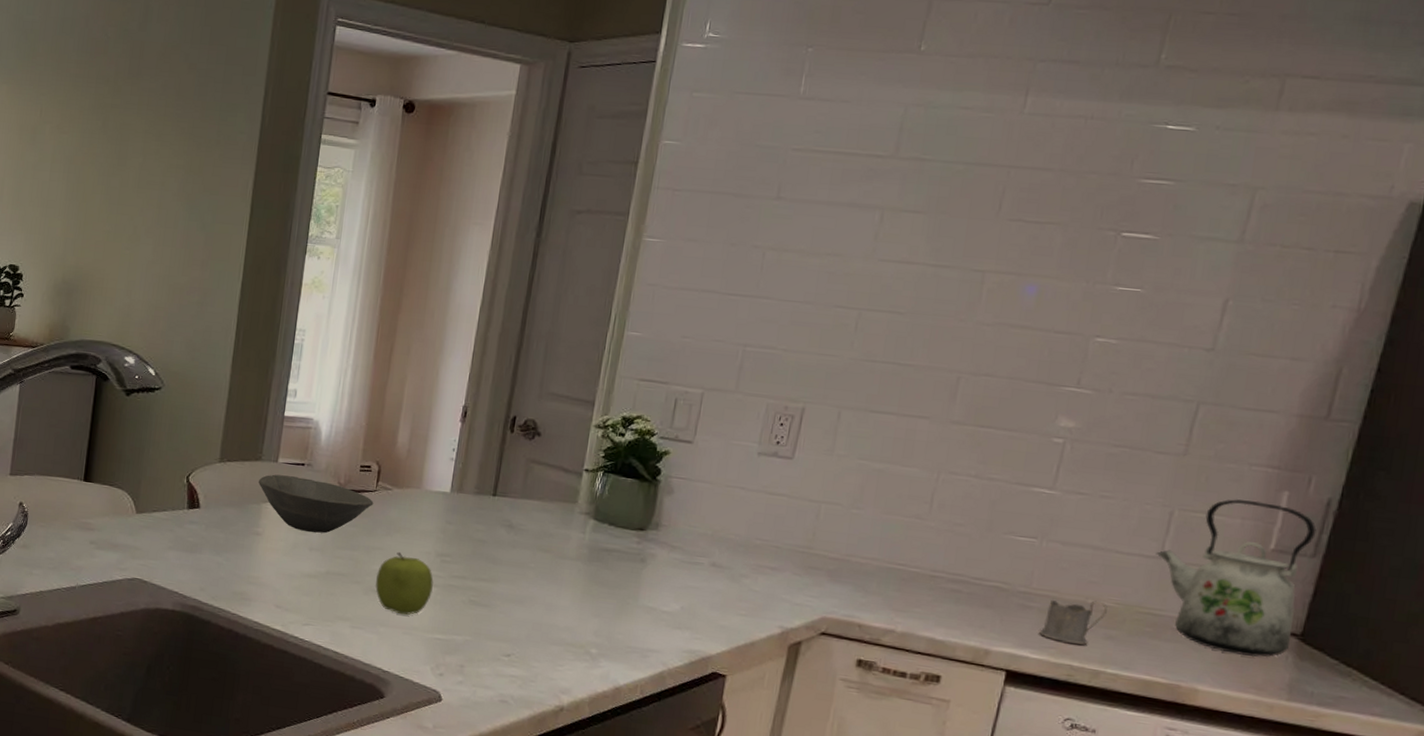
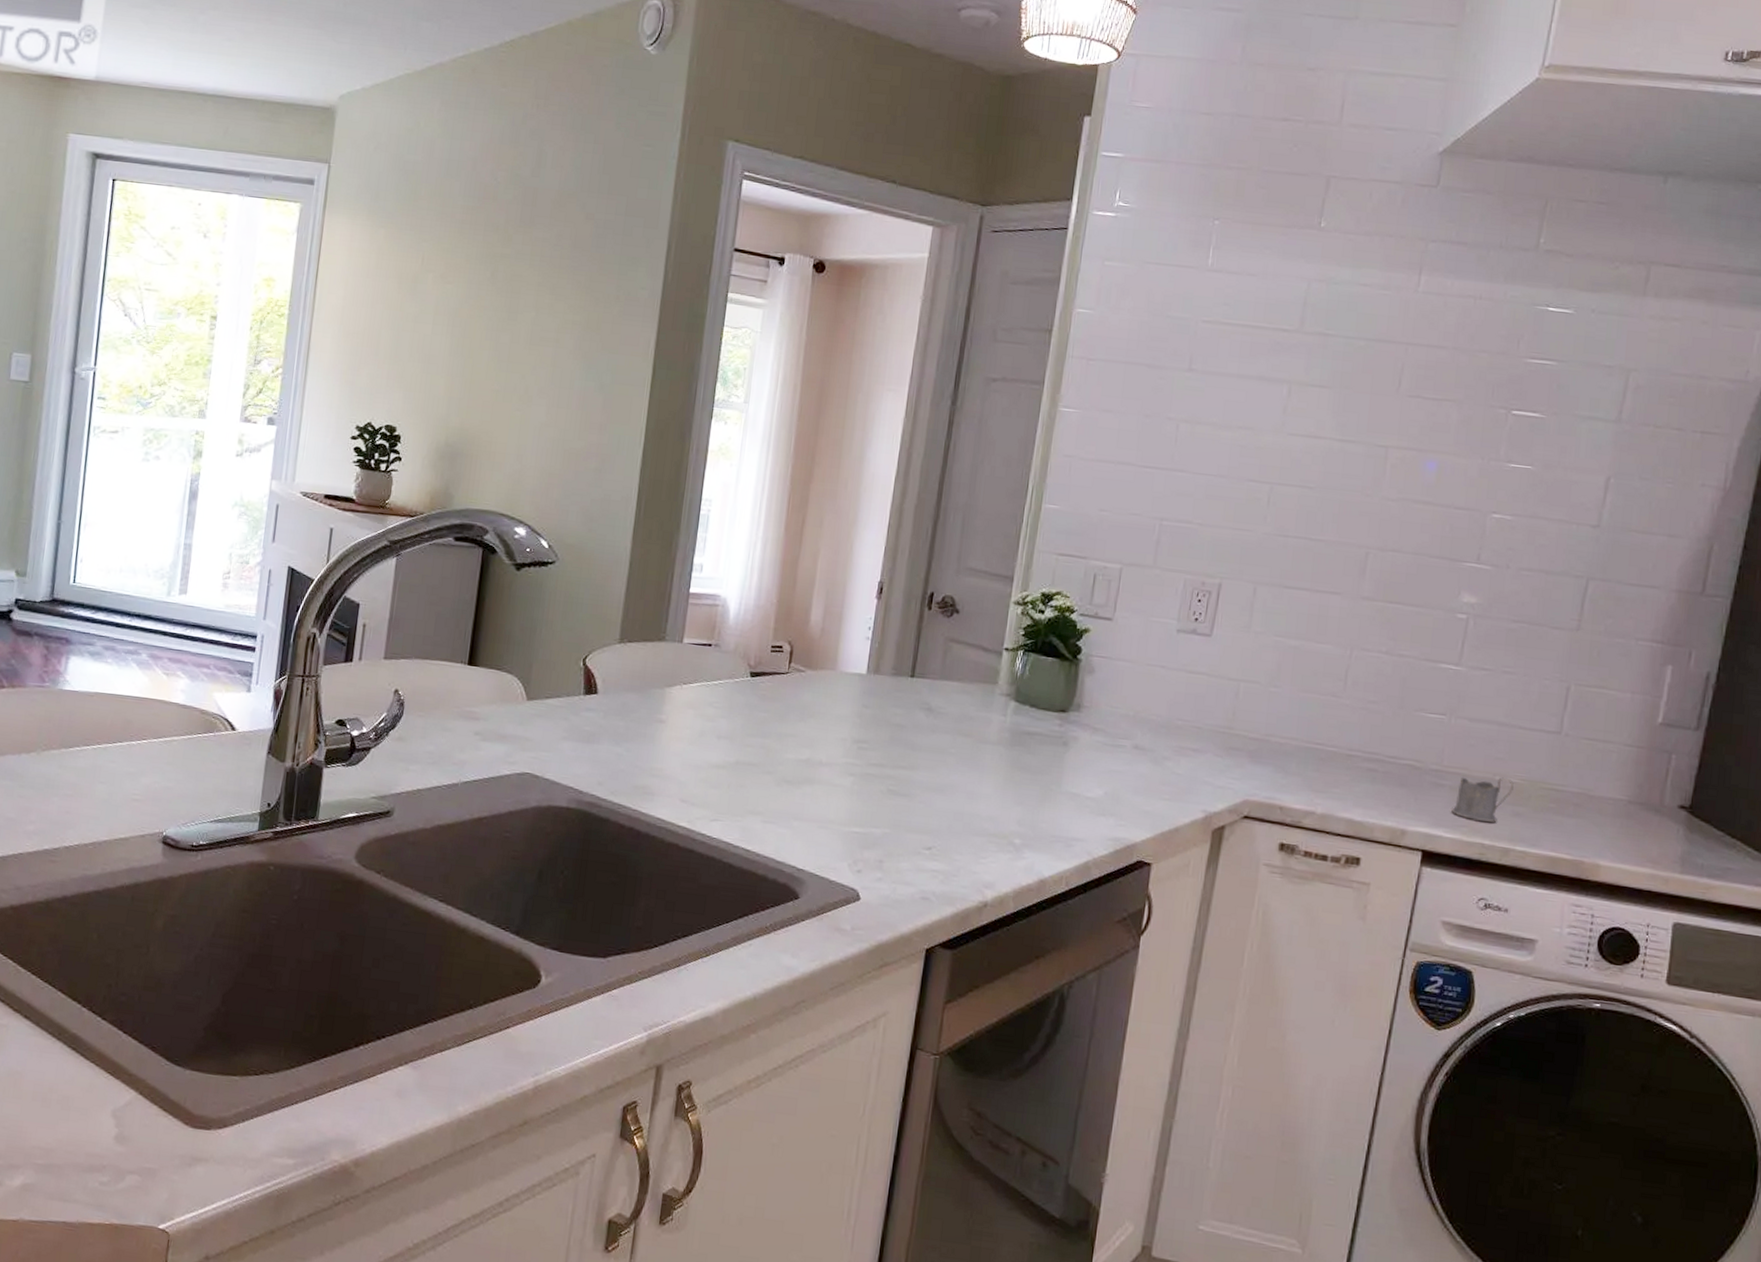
bowl: present [259,474,374,533] -> none [662,656,786,720]
fruit: present [375,552,434,615] -> none [788,739,850,808]
kettle: present [1156,499,1317,657] -> none [1556,673,1698,831]

